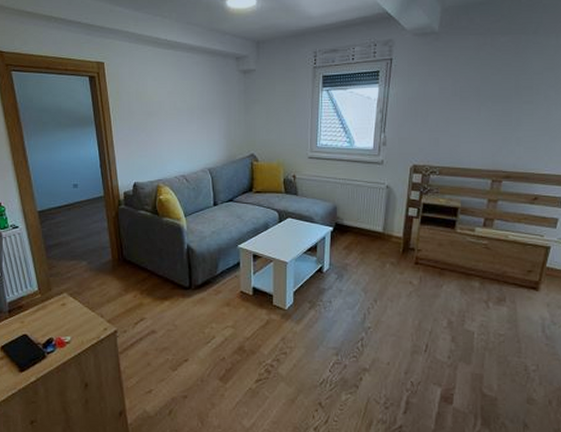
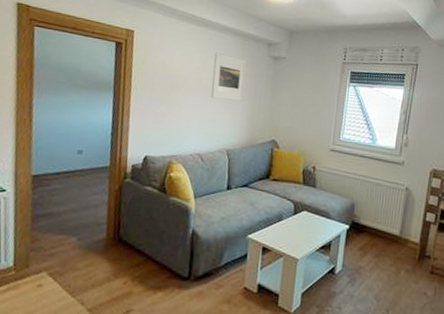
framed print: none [184,73,217,120] -> present [211,52,246,101]

